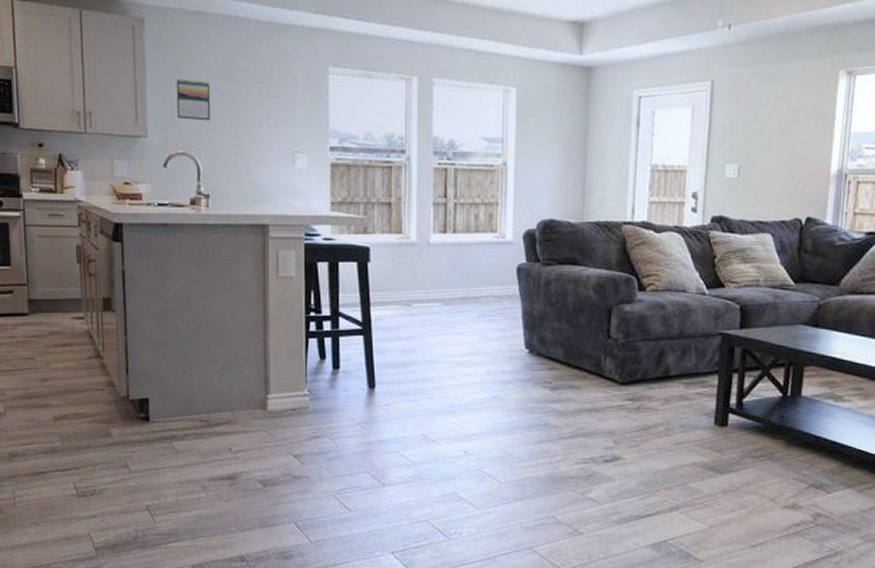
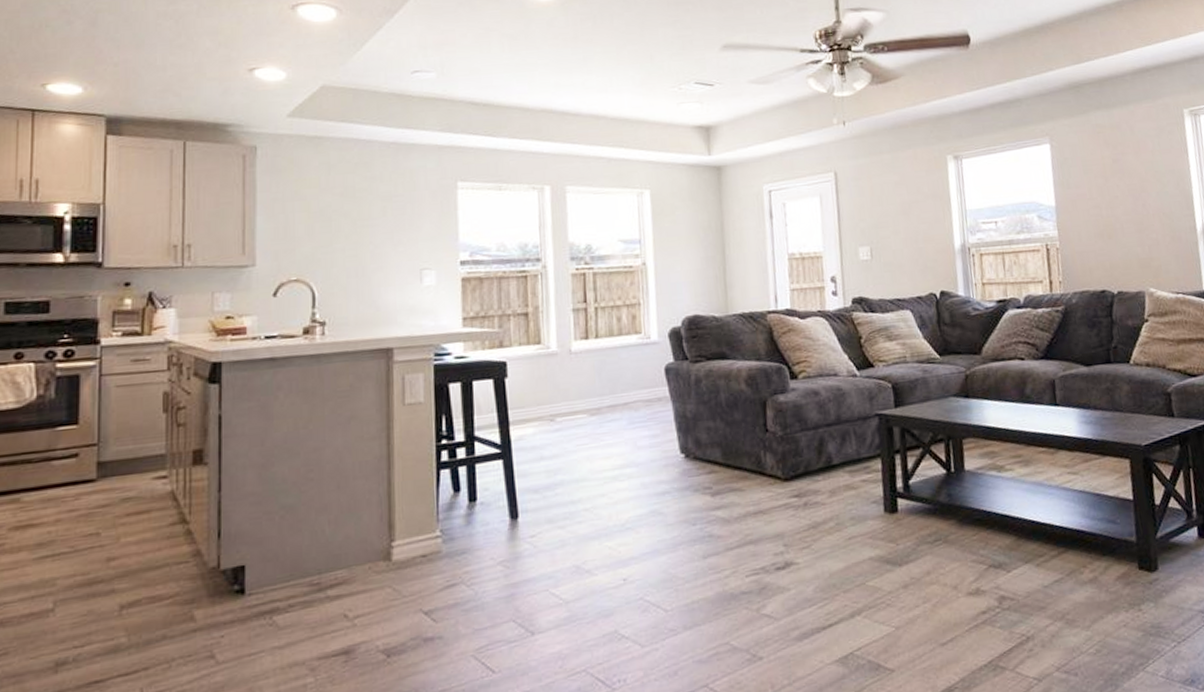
calendar: present [176,78,211,121] -> none [290,203,329,245]

